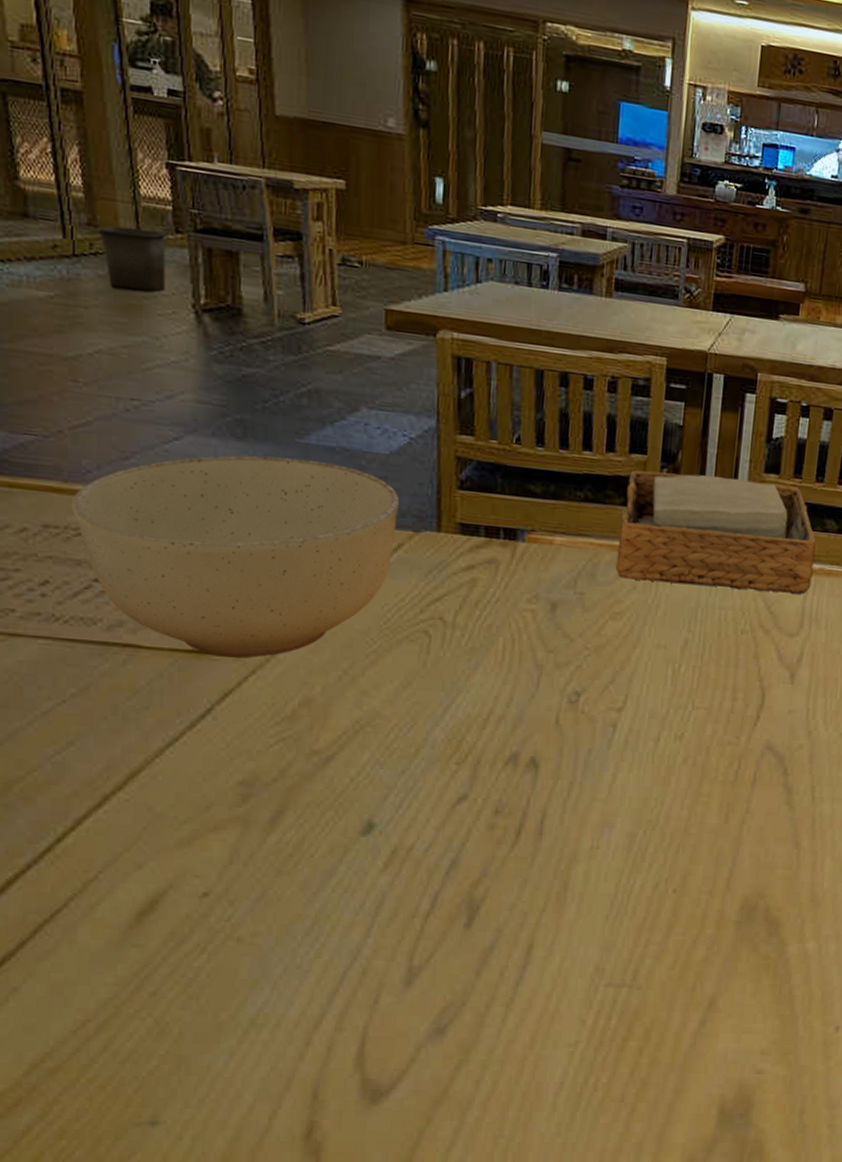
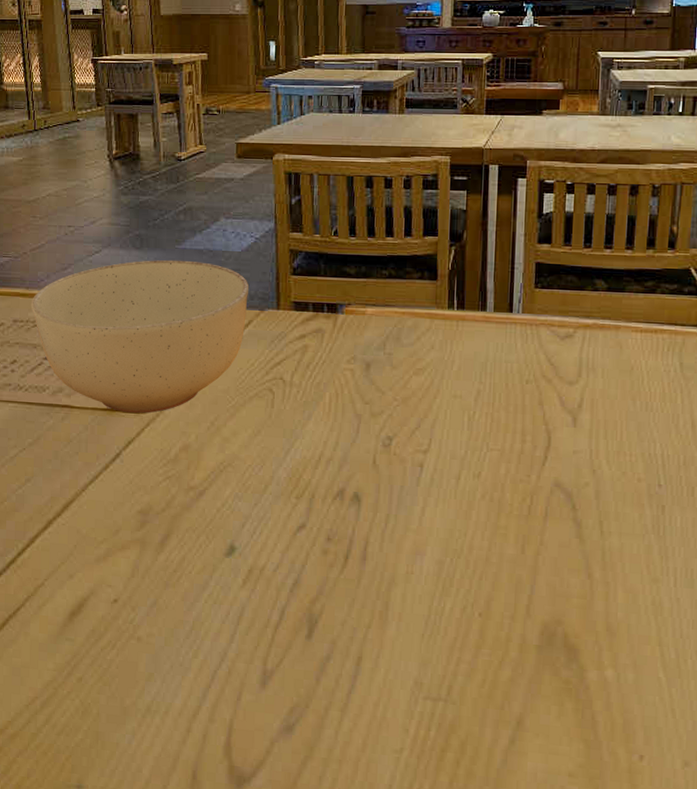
waste bin: present [97,226,168,294] -> none [49,106,92,151]
napkin holder: present [616,469,816,594] -> none [417,249,589,347]

